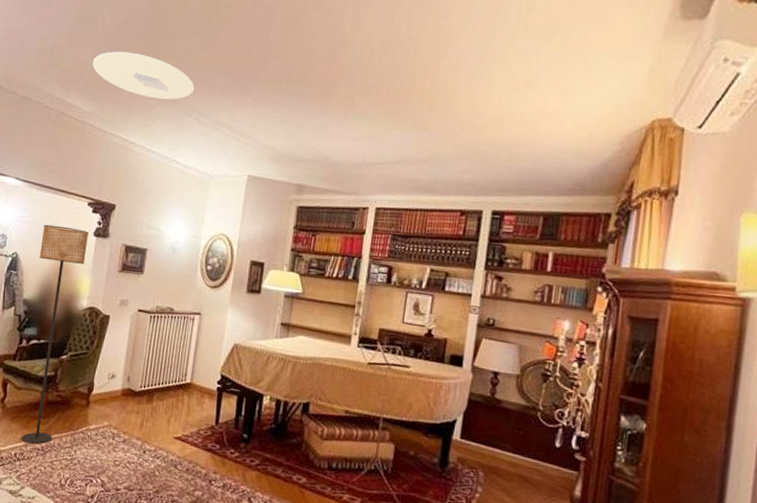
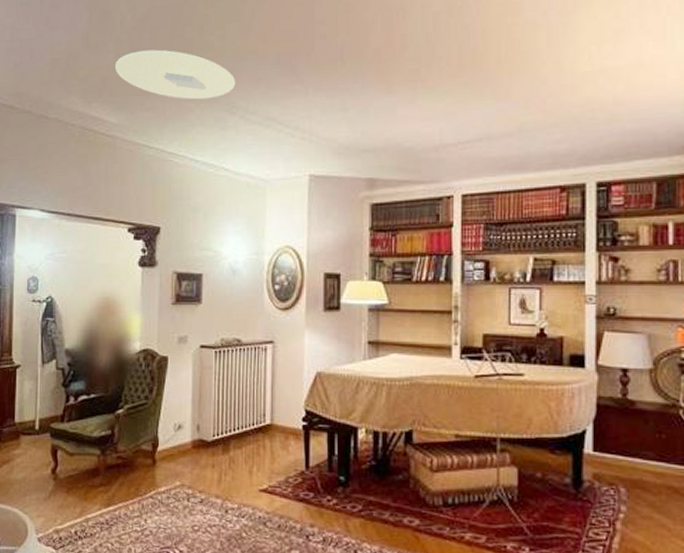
floor lamp: present [21,224,89,444] -> none [78,259,132,518]

